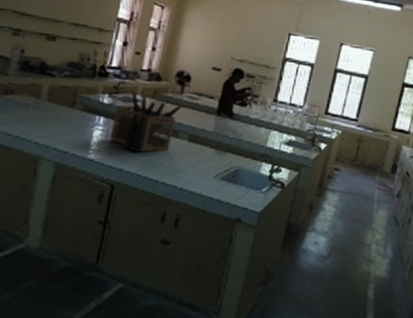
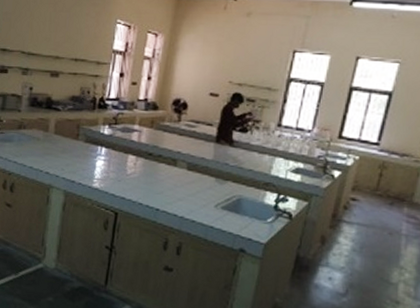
bottle crate: present [110,93,182,153] -> none [111,123,179,182]

